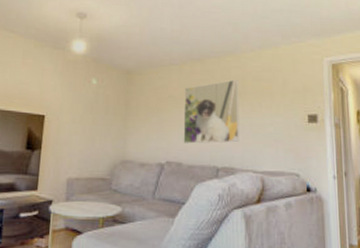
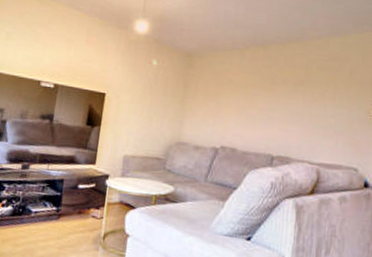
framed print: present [183,79,239,144] -> none [239,67,303,132]

